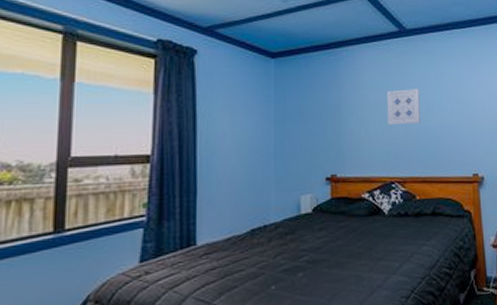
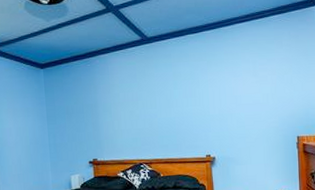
wall art: present [386,89,420,125] -> none [133,87,162,118]

